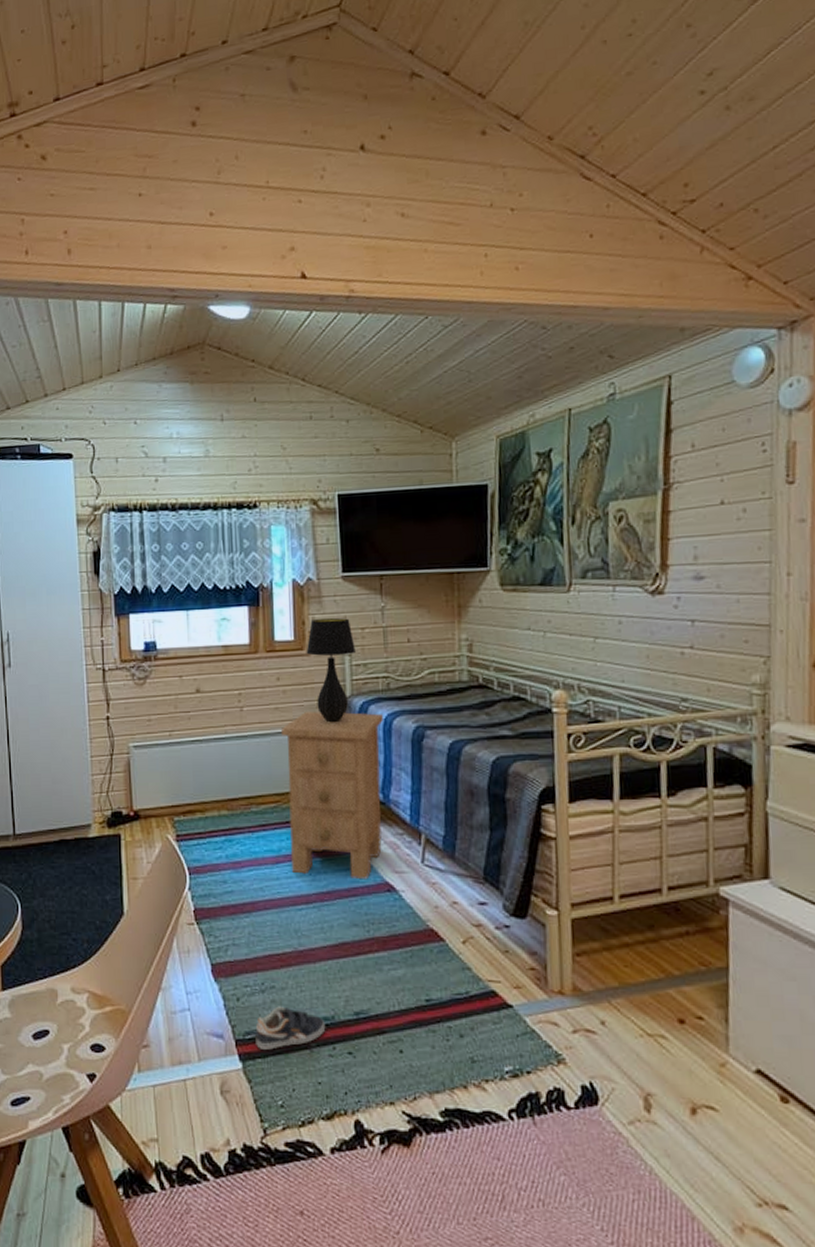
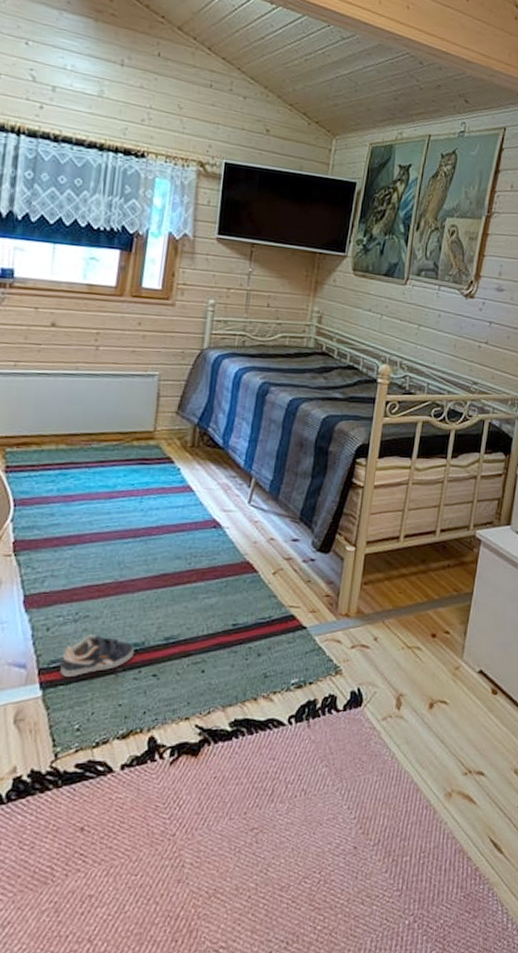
nightstand: present [280,712,384,880] -> none [124,358,236,517]
table lamp: present [306,618,356,723] -> none [171,273,219,372]

